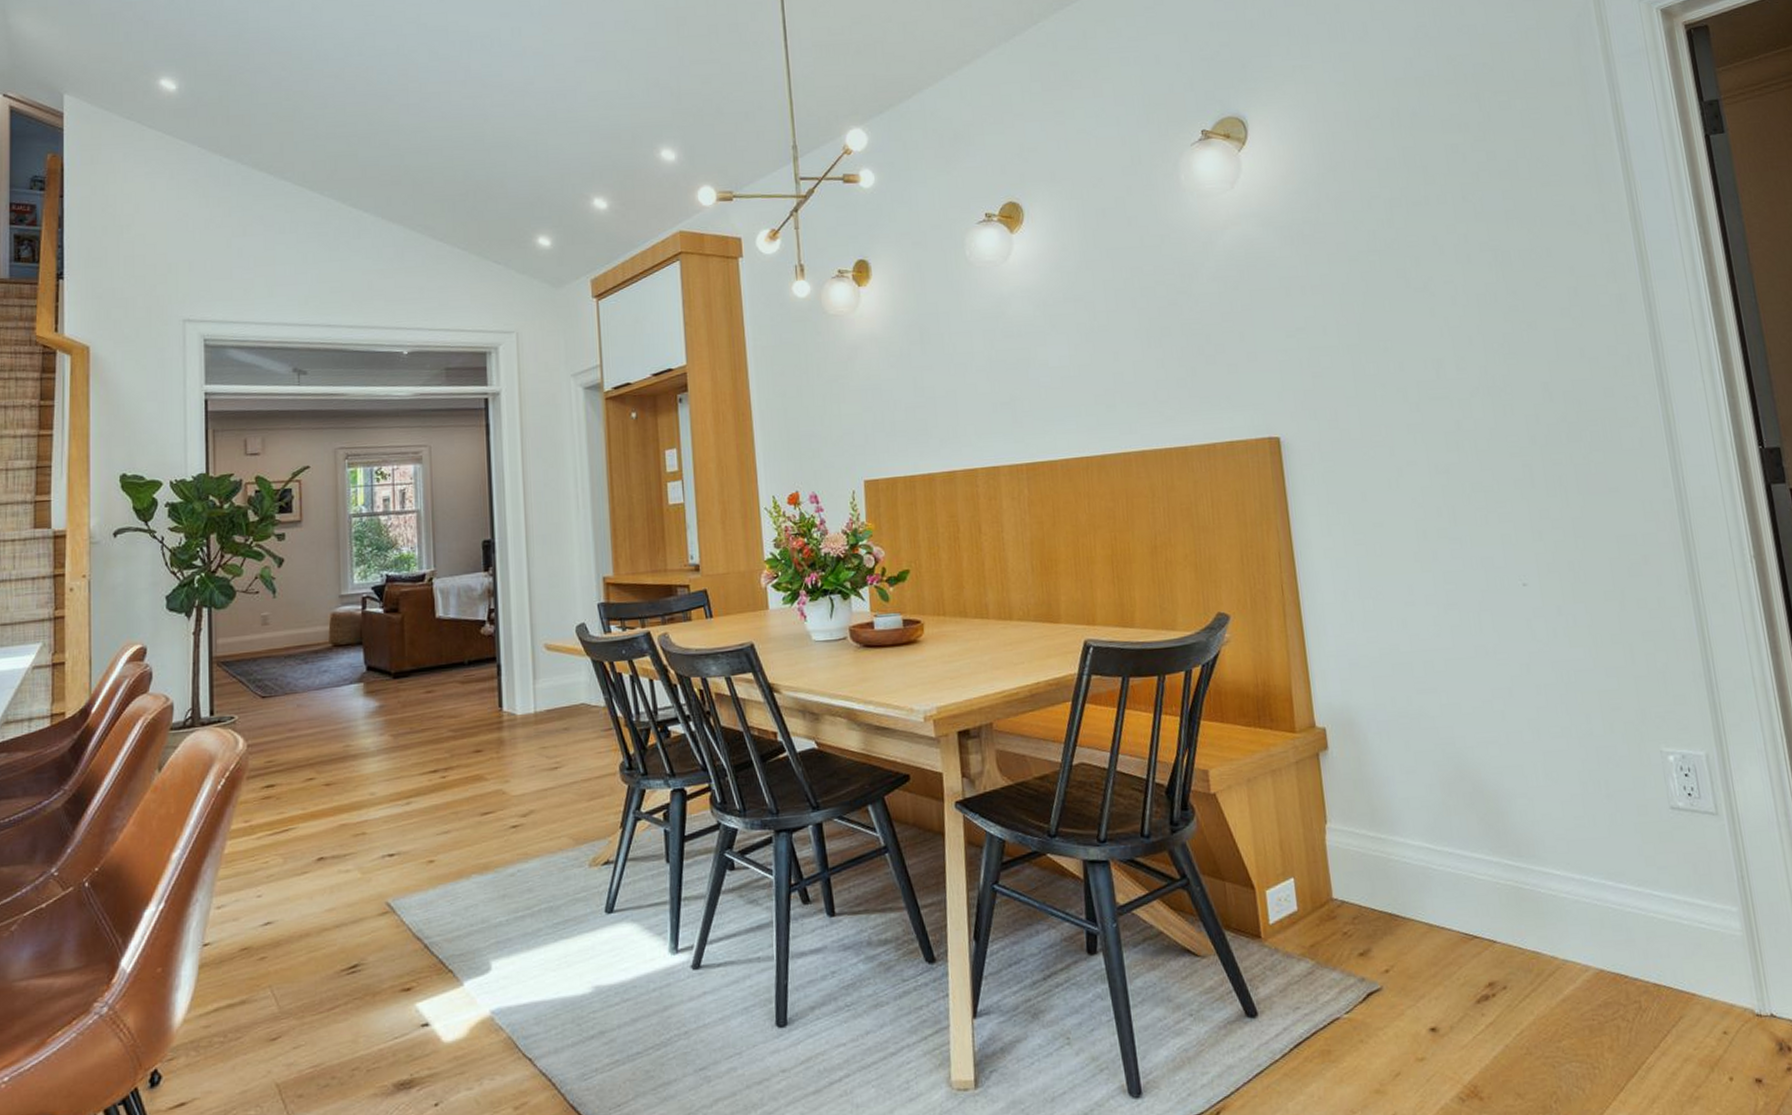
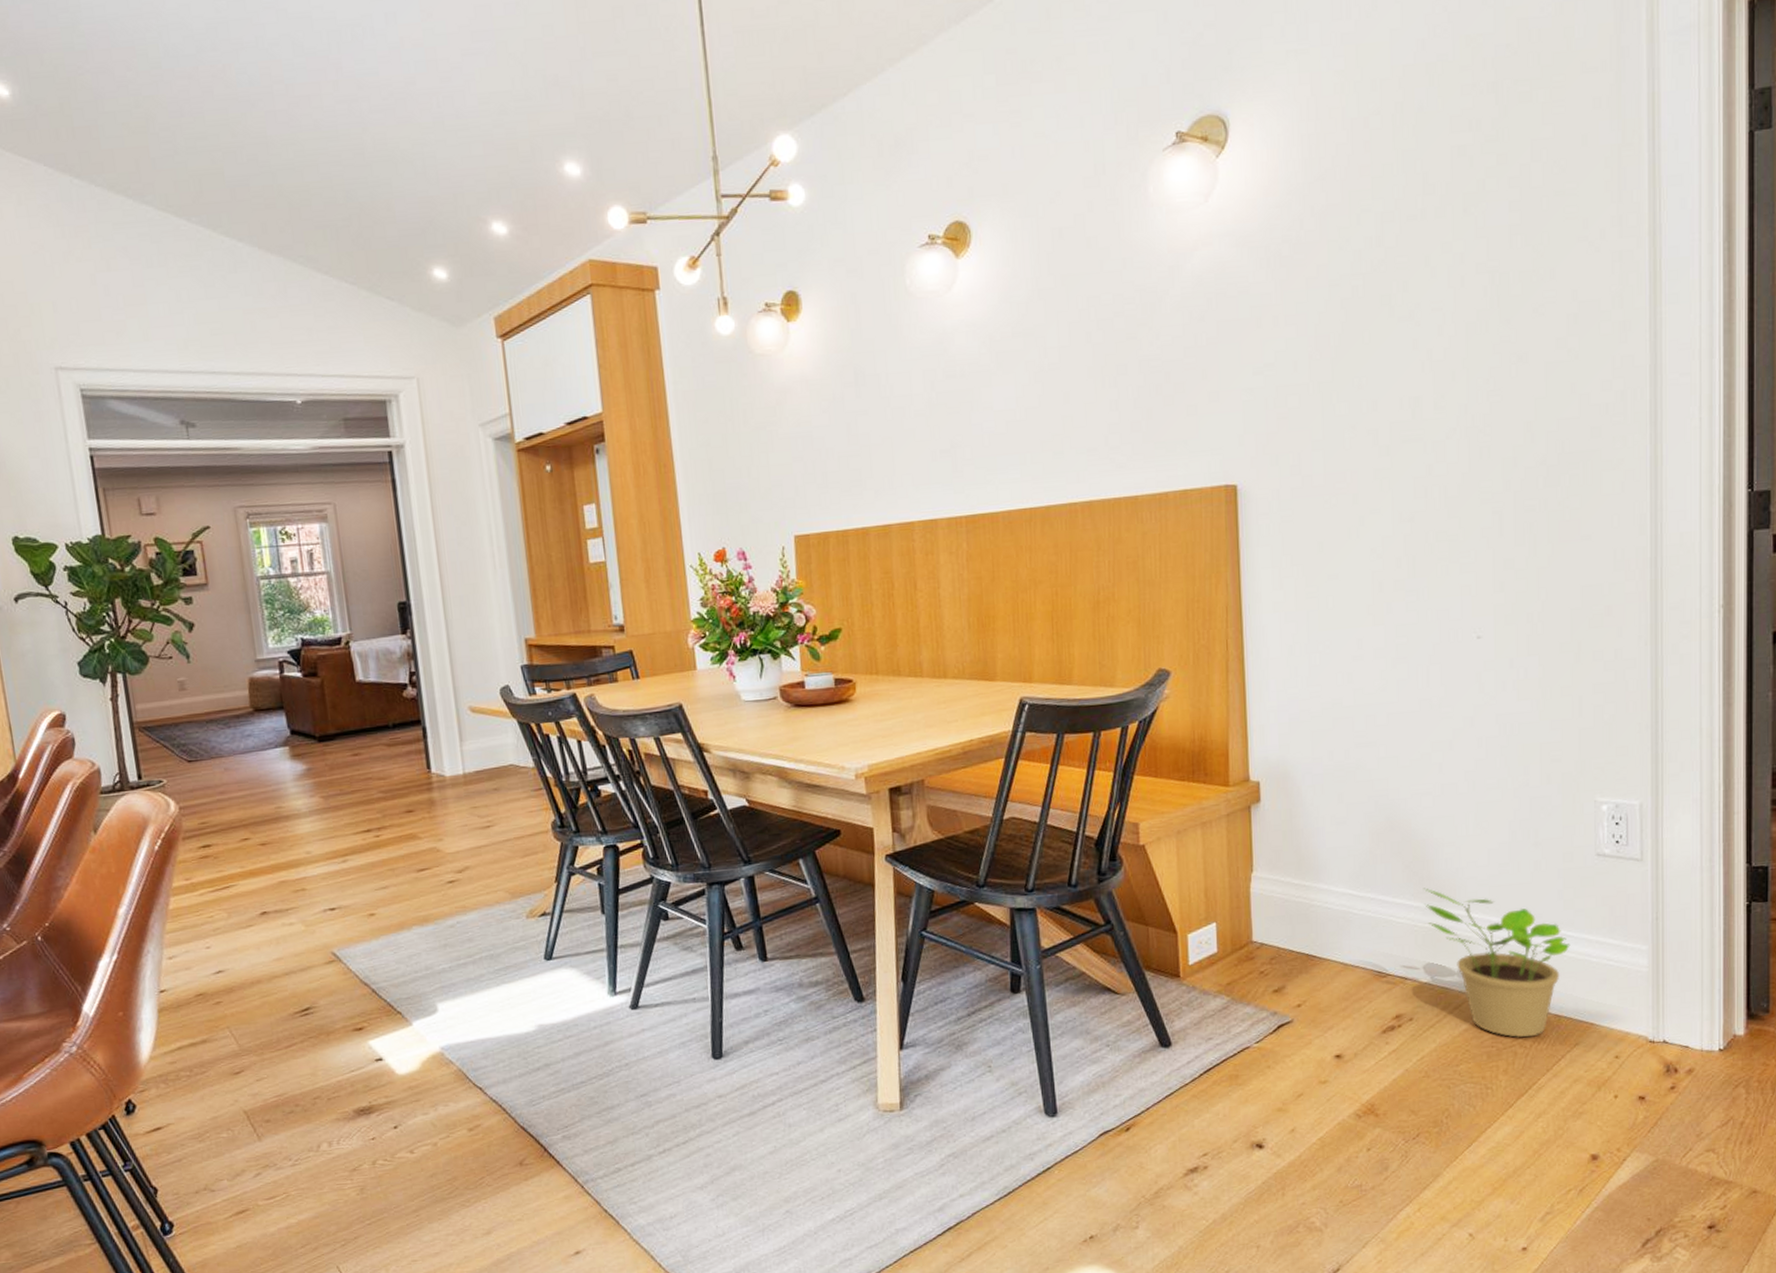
potted plant: none [1500,842,1659,1010] -> present [1423,888,1570,1038]

